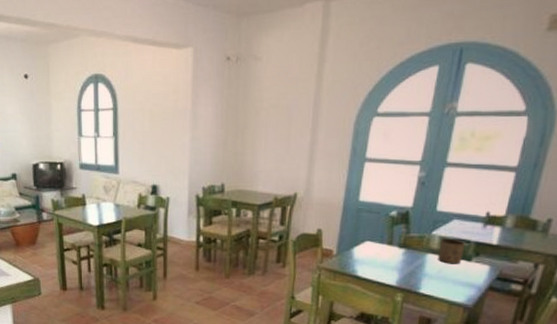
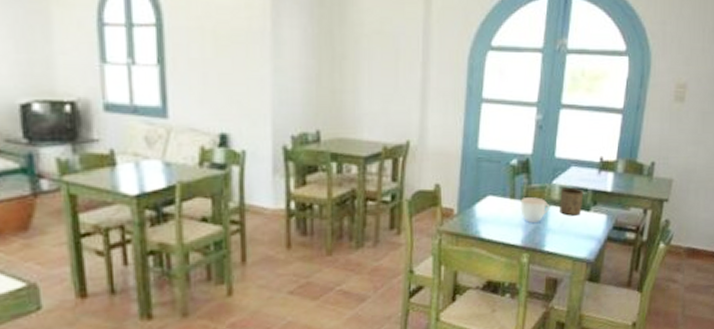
cup: none [397,245,428,268] -> present [520,197,550,224]

